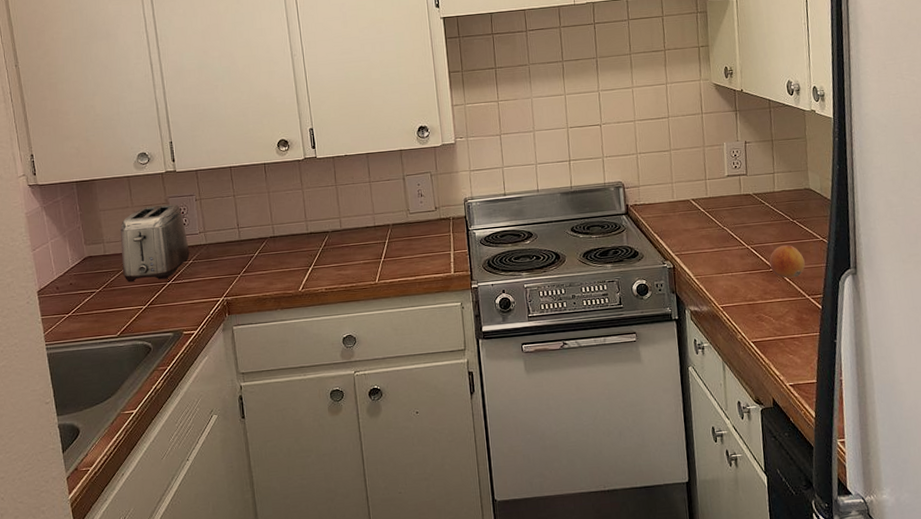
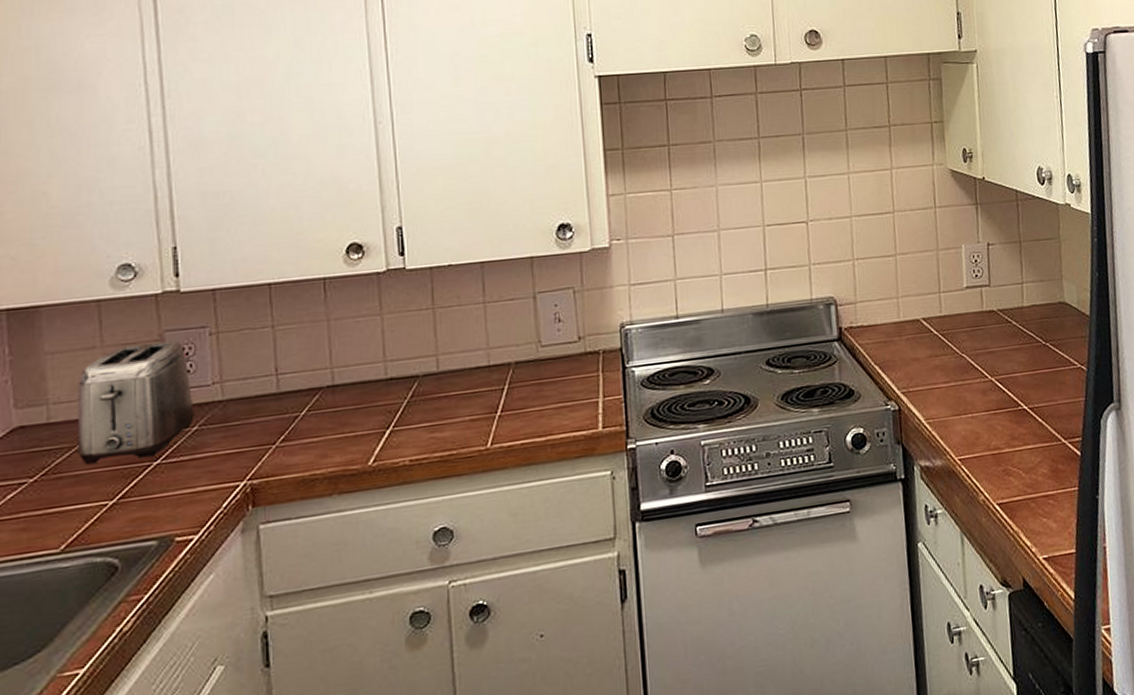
fruit: present [769,245,805,279] -> none [1017,375,1061,418]

